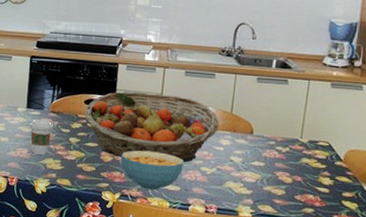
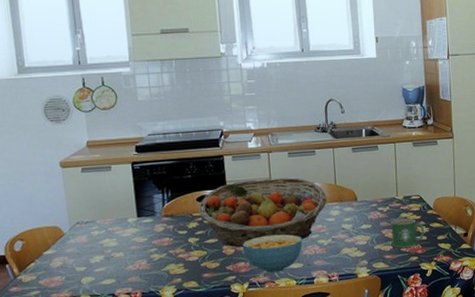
coffee cup: present [29,119,54,155] -> none [143,225,170,263]
mug: none [285,163,329,197] -> present [391,218,425,248]

